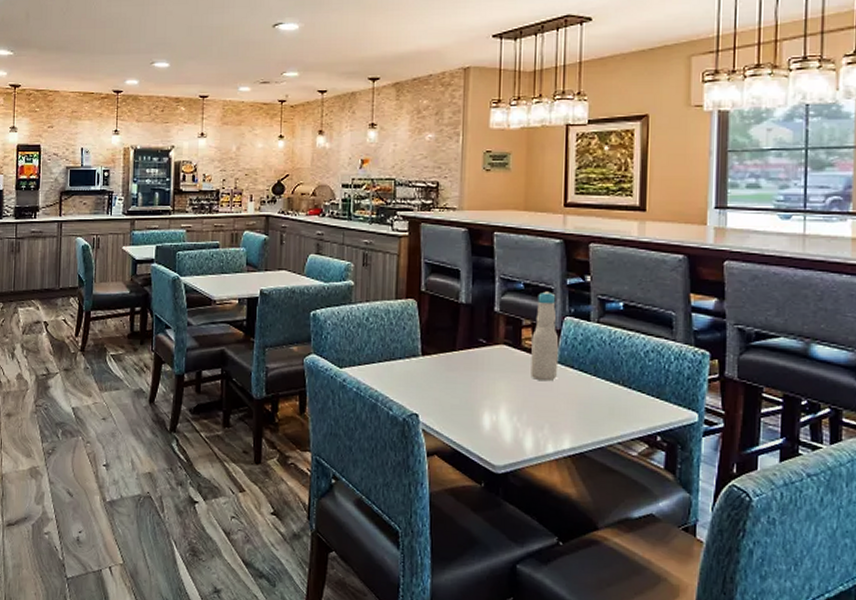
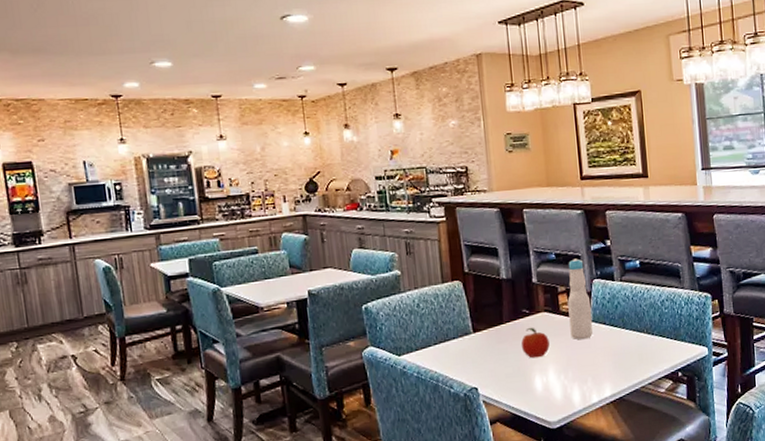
fruit: none [472,358,505,393] -> present [521,327,550,358]

